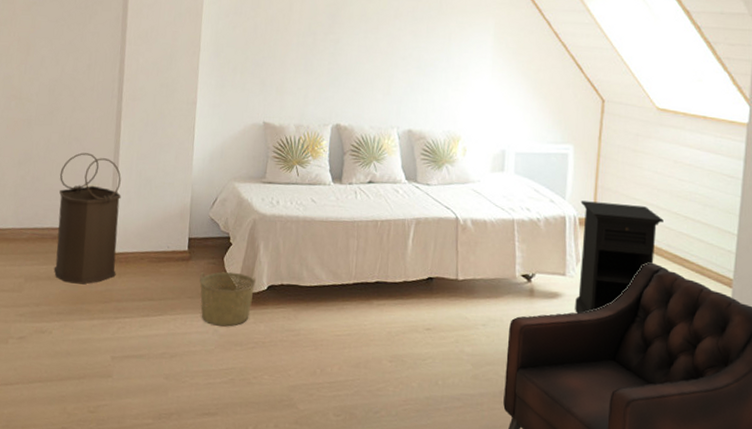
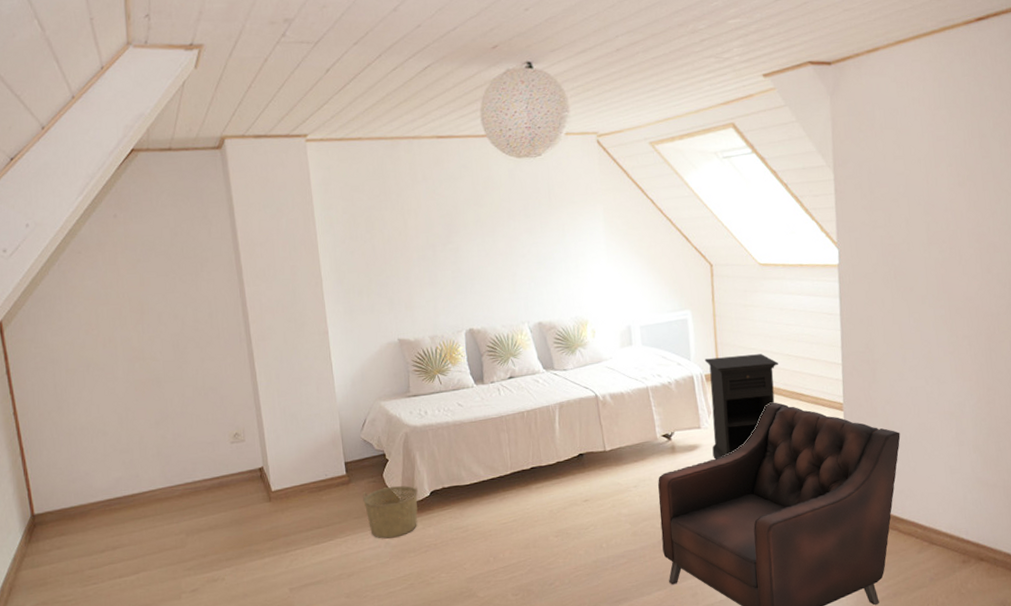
basket: present [53,152,122,284] -> none [201,400,279,529]

